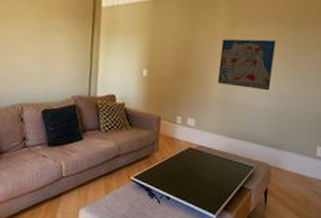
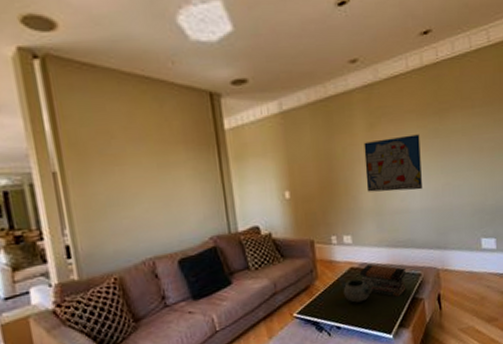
decorative bowl: none [175,154,208,180] -> present [338,277,374,303]
book stack: none [196,148,239,183] -> present [359,264,406,297]

